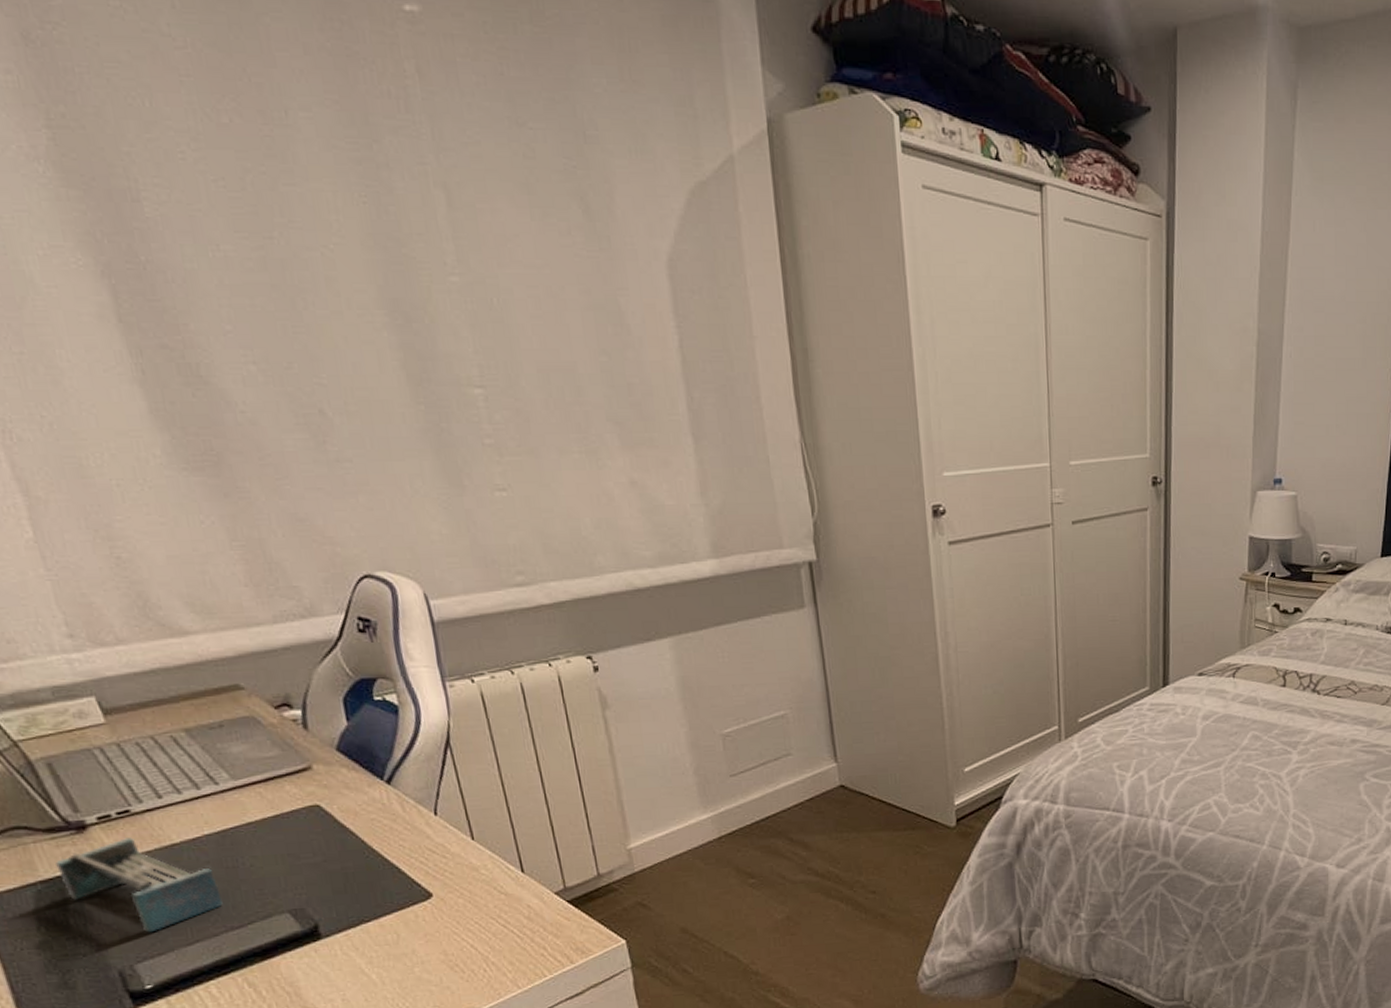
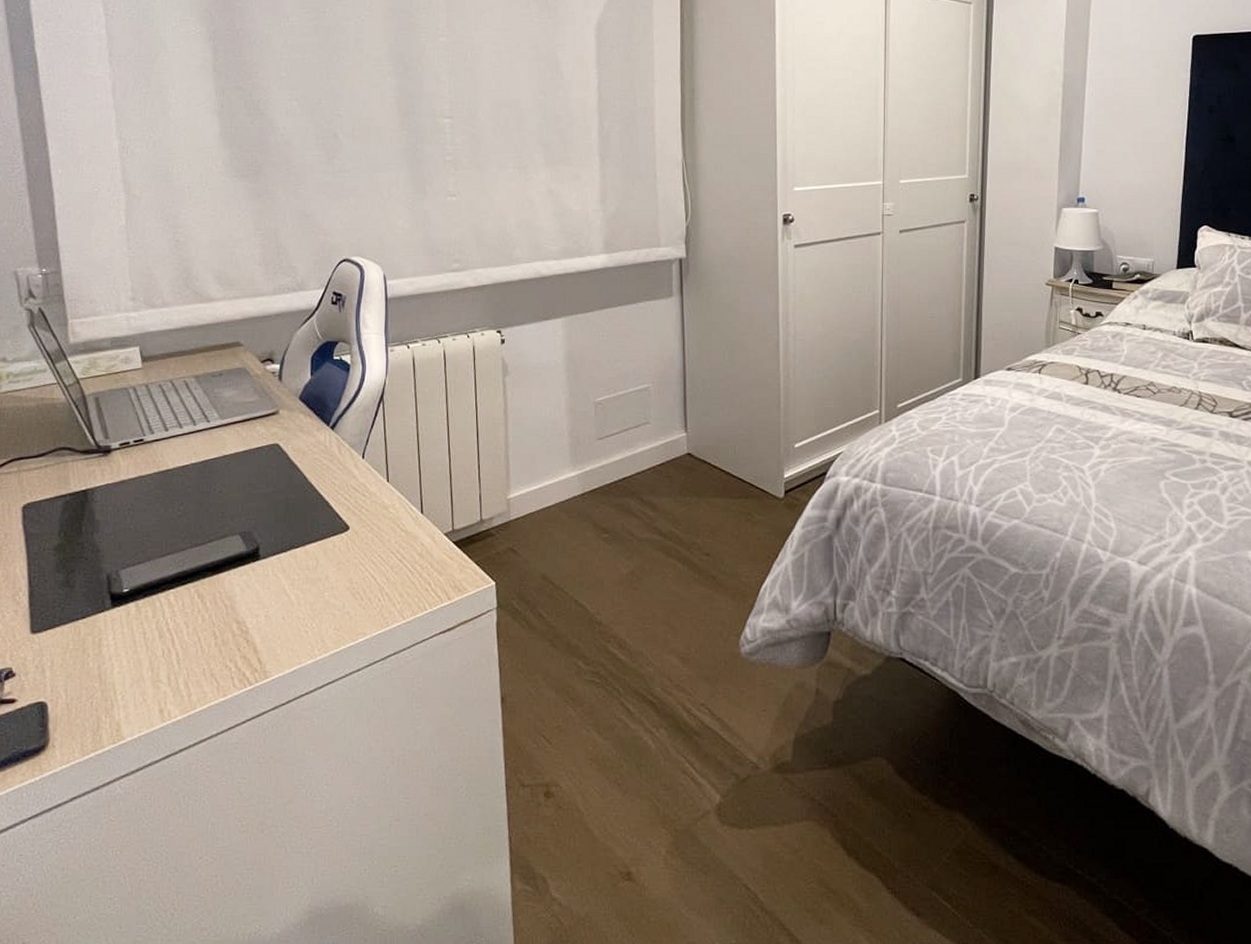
shelf: present [56,838,223,933] -> none [83,462,194,544]

